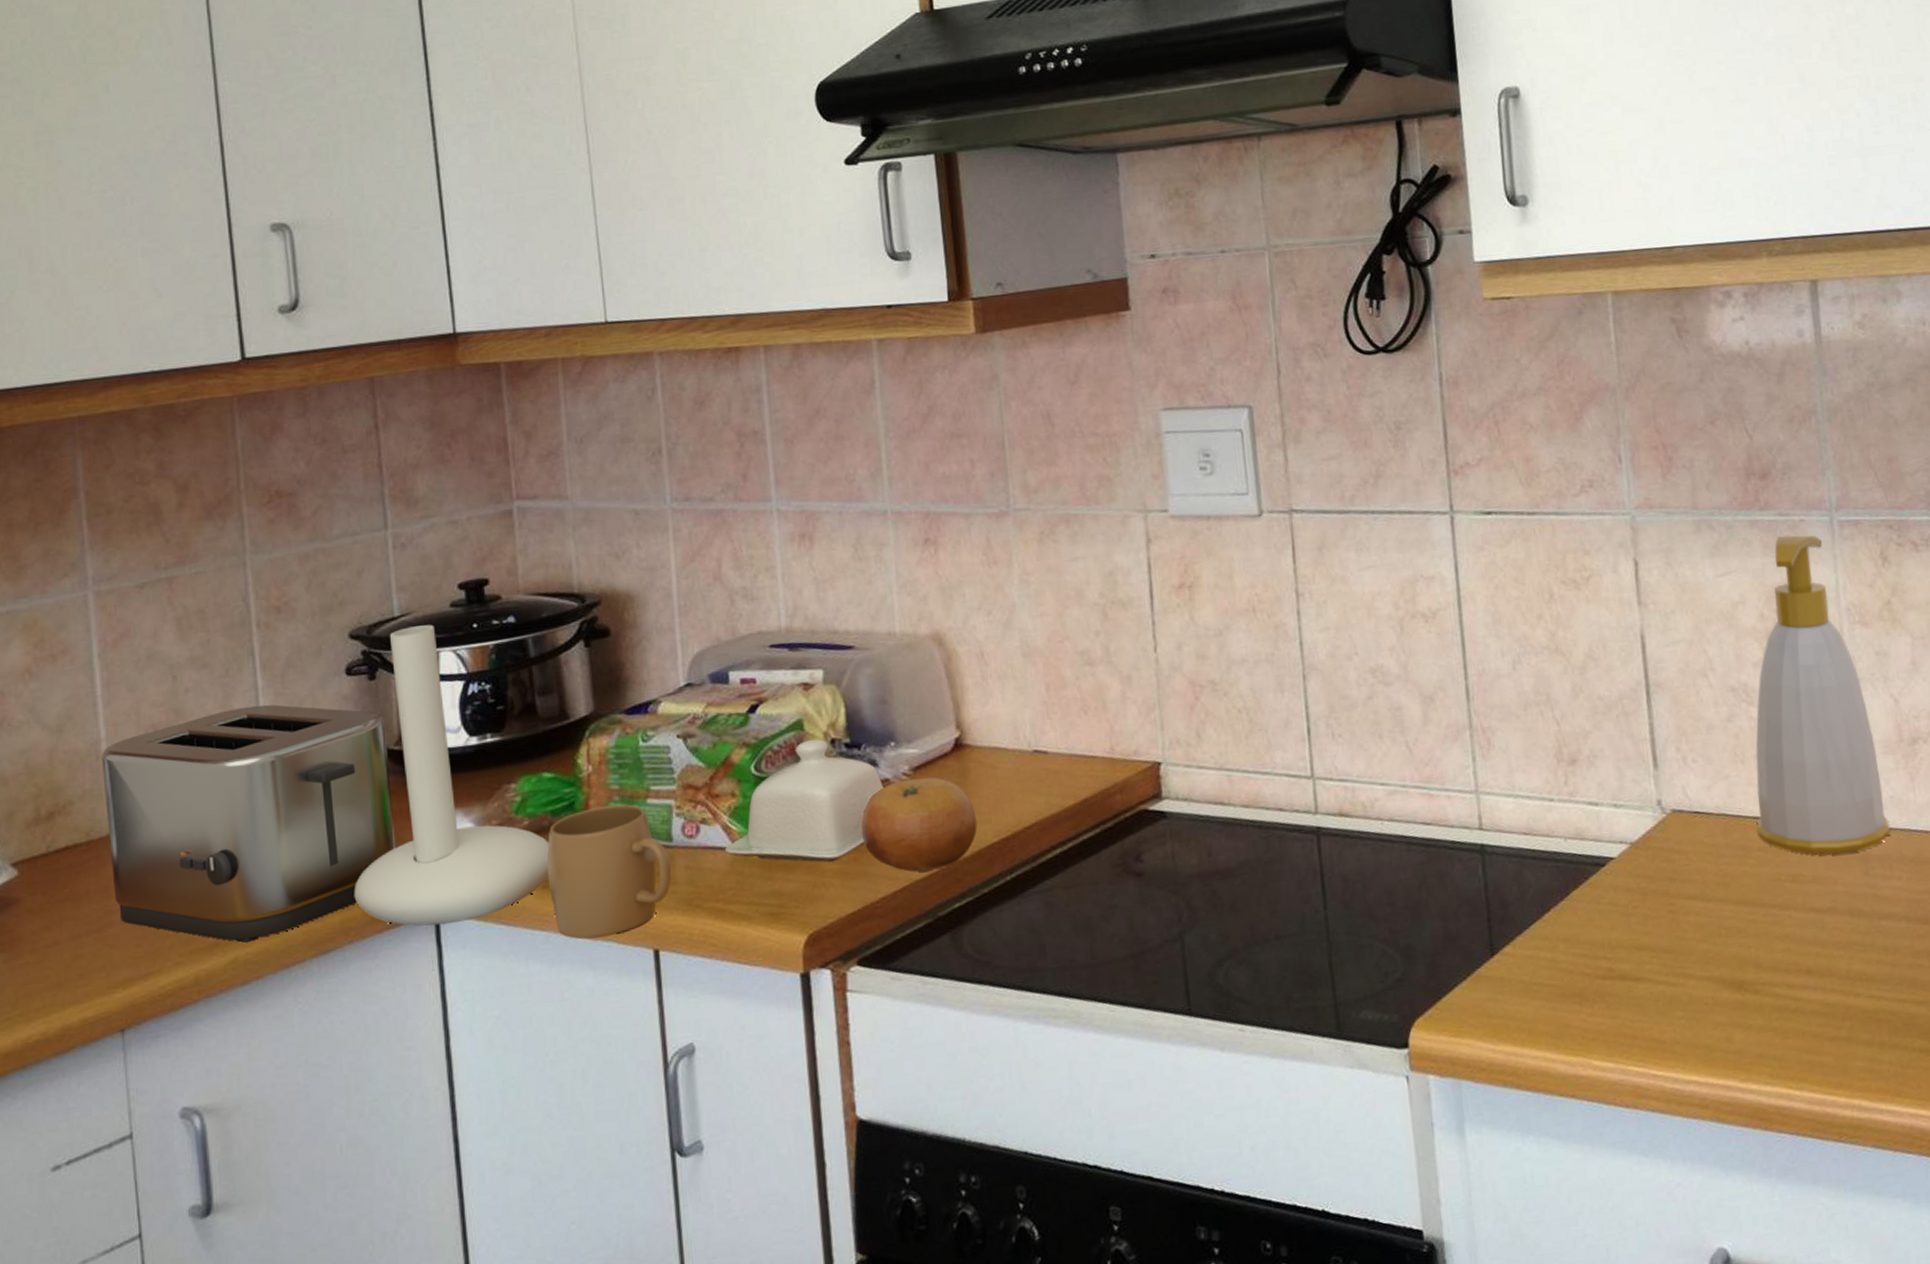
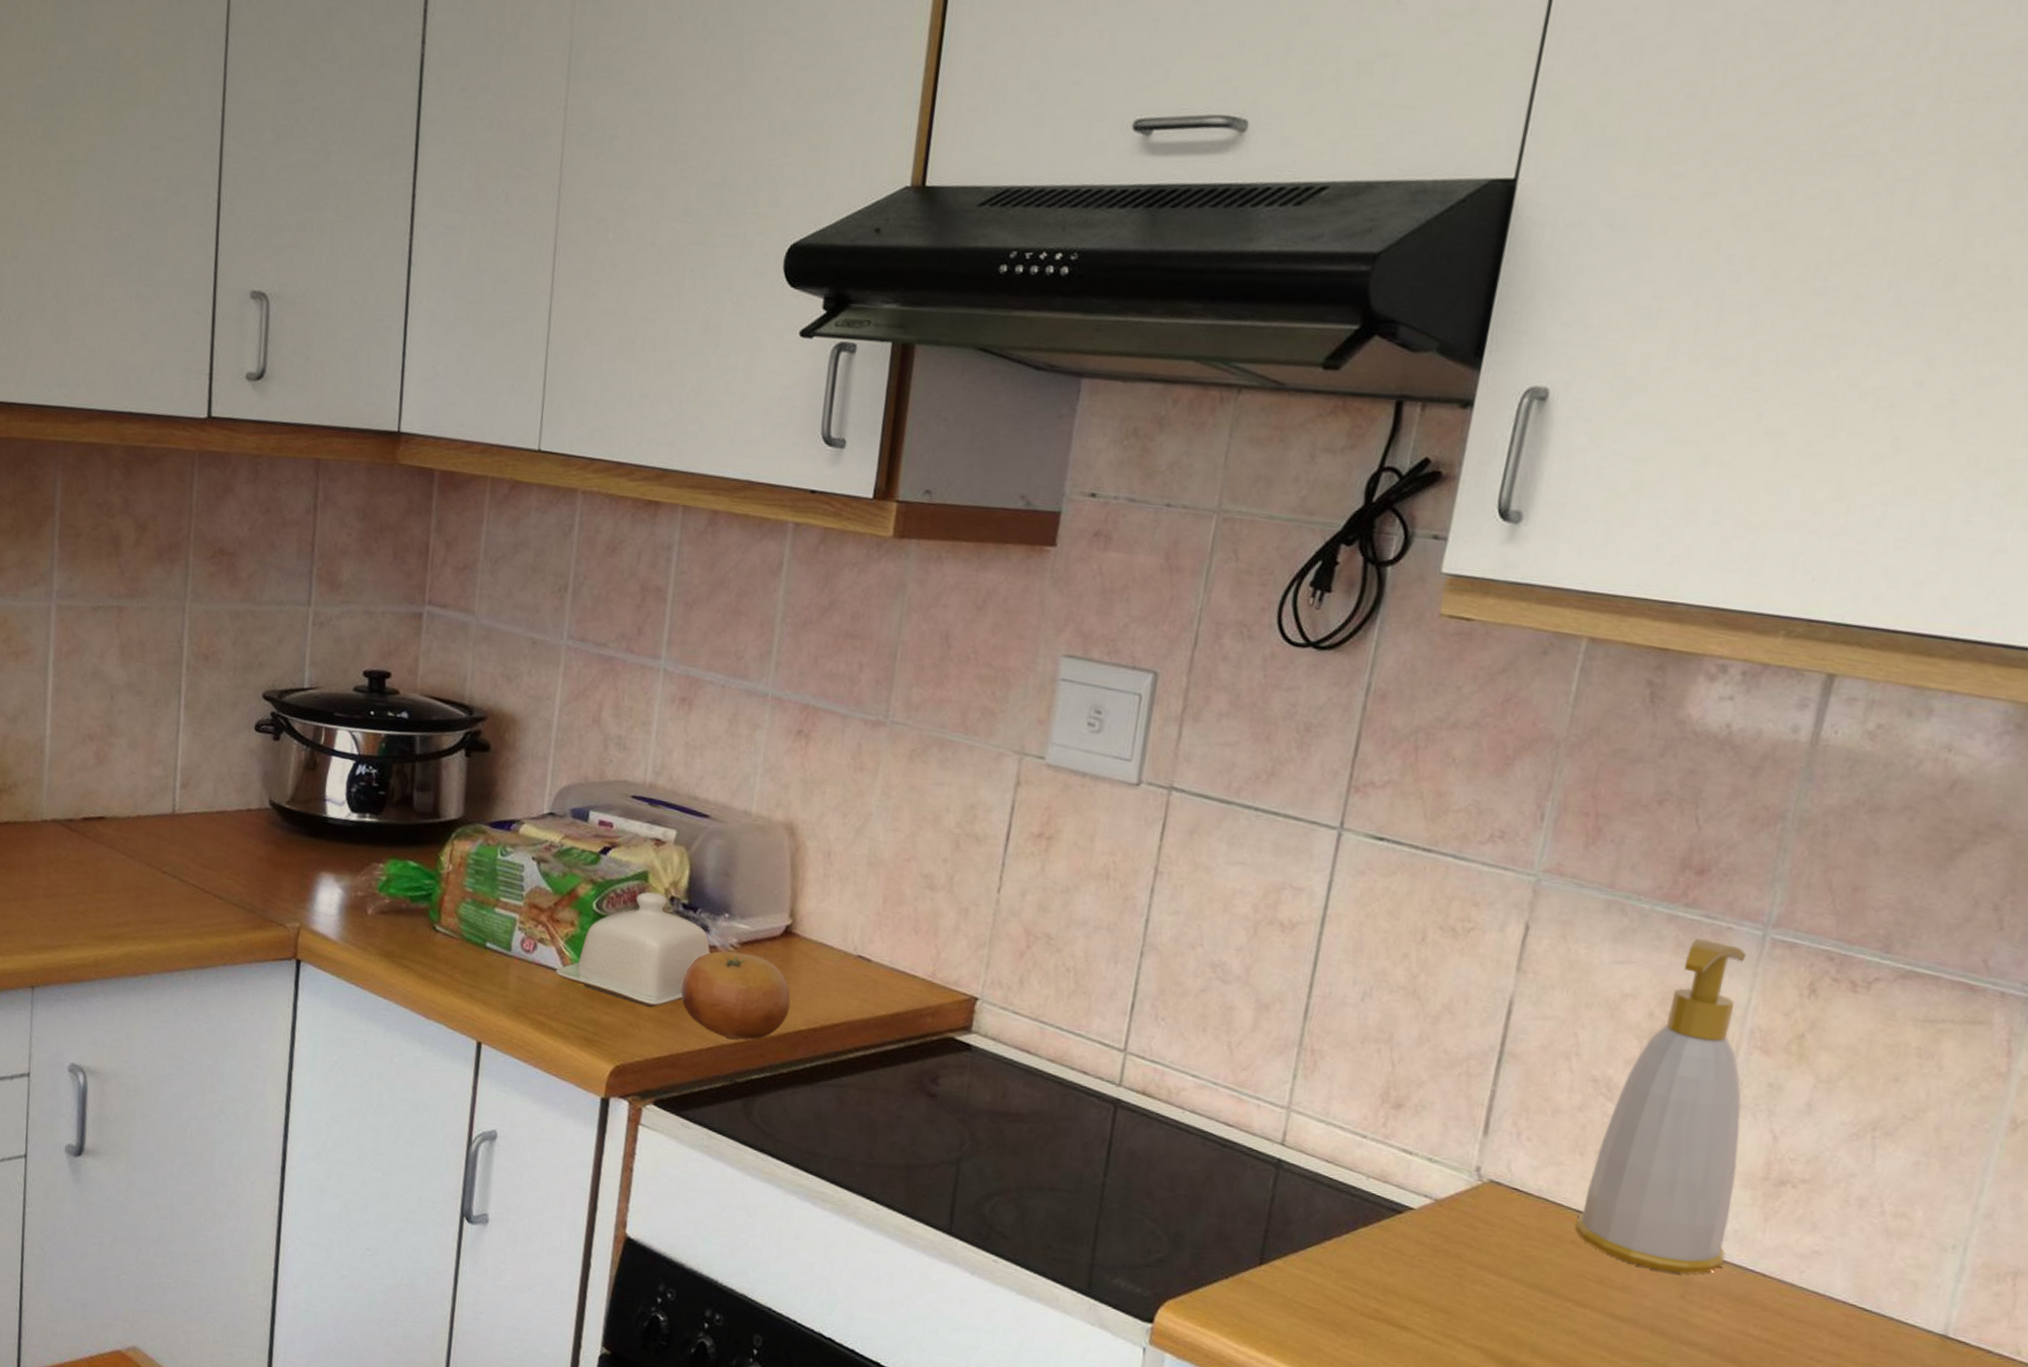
toaster: present [102,704,396,943] -> none [40,737,281,942]
paper towel holder: present [354,624,550,926] -> none [232,700,404,973]
mug: present [546,804,672,940] -> none [397,903,506,1020]

